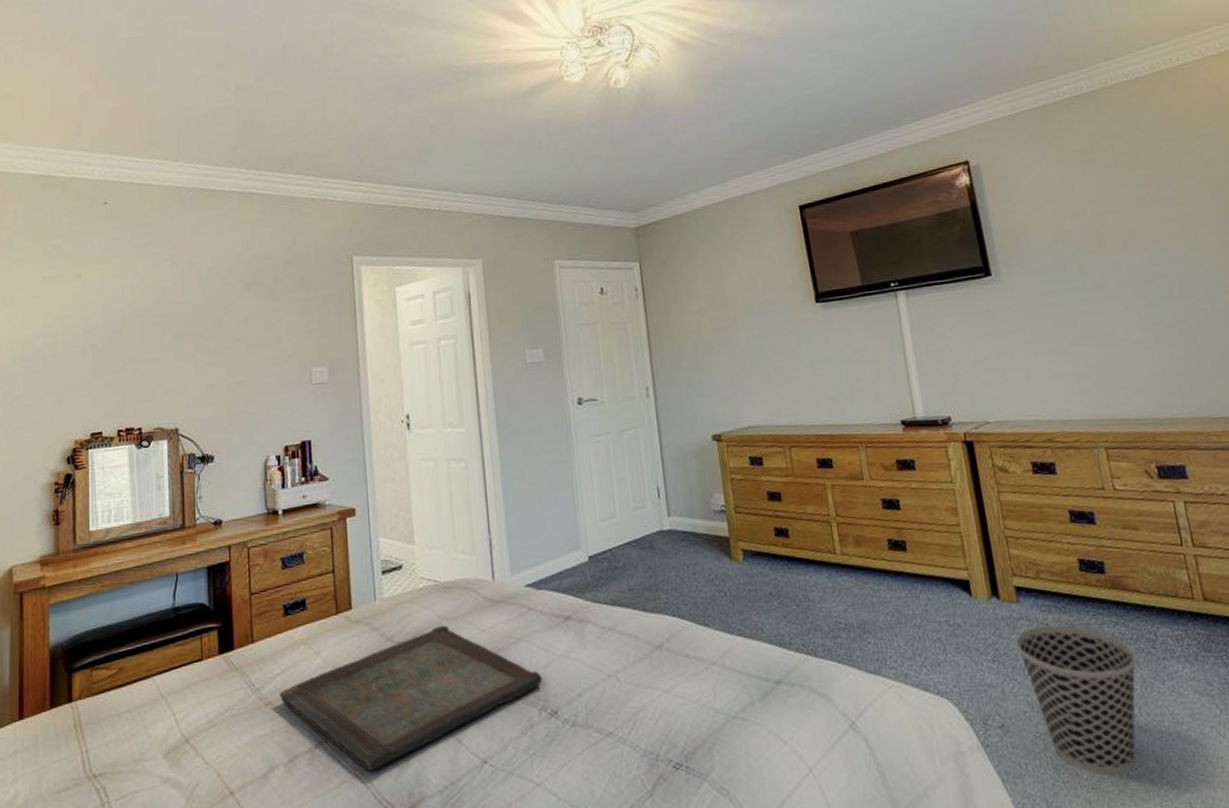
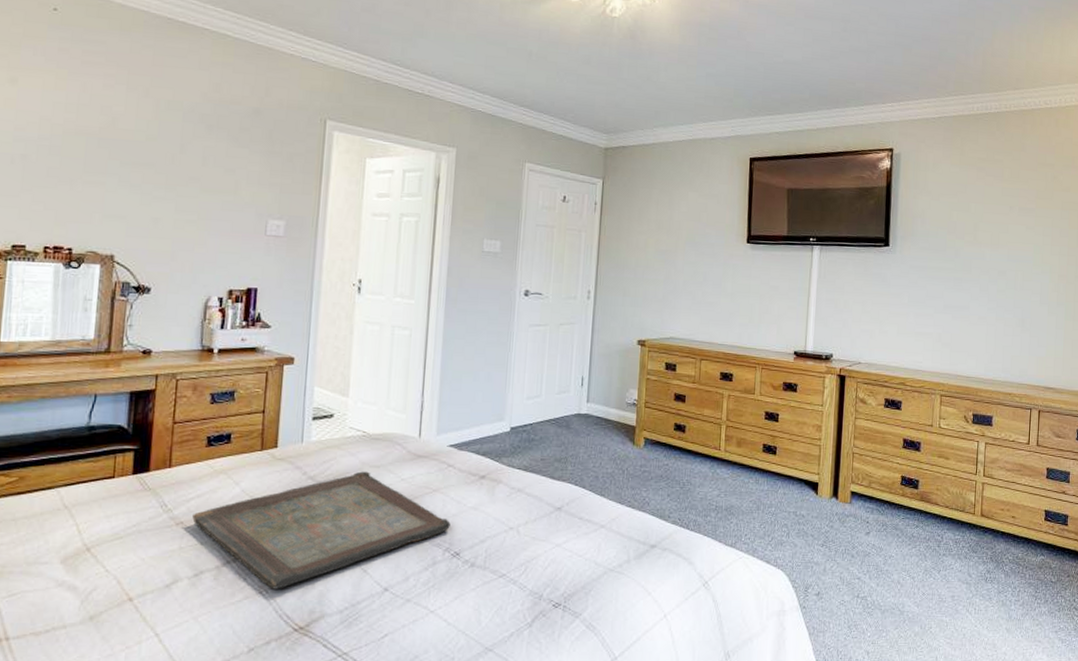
wastebasket: present [1015,624,1137,776] -> none [842,522,925,636]

